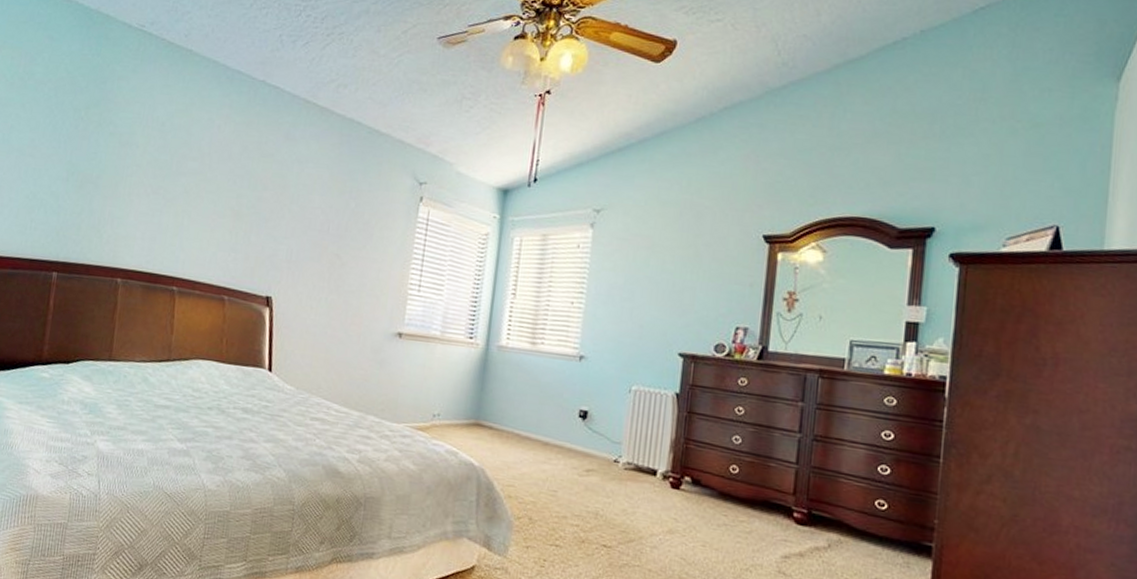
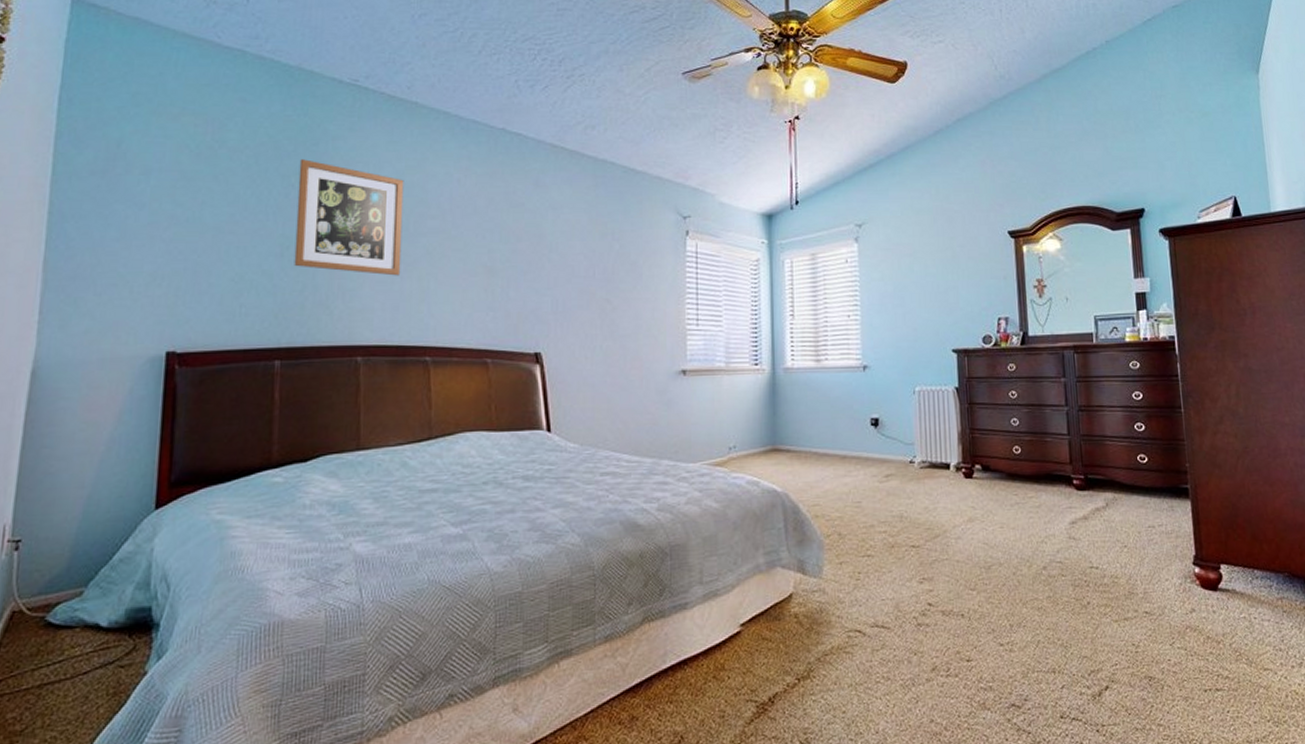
wall art: none [76,95,173,210] -> present [294,159,404,276]

